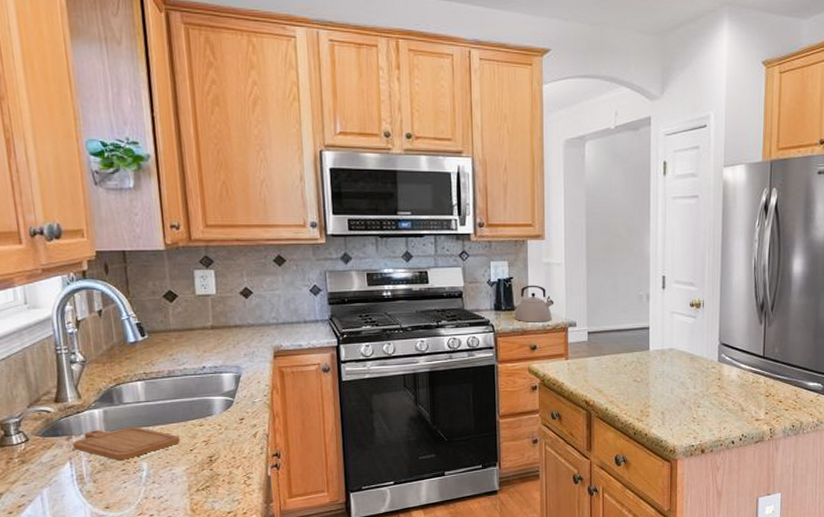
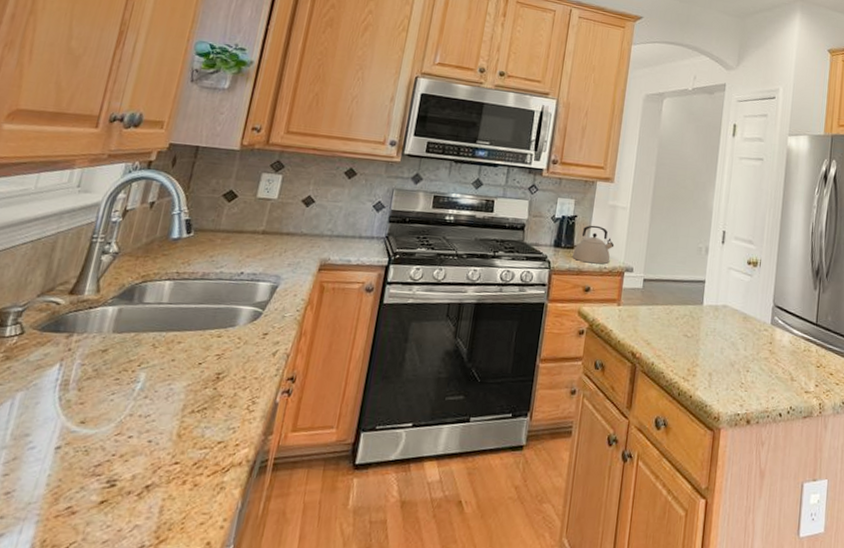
chopping board: present [73,427,180,460] -> none [70,329,192,367]

